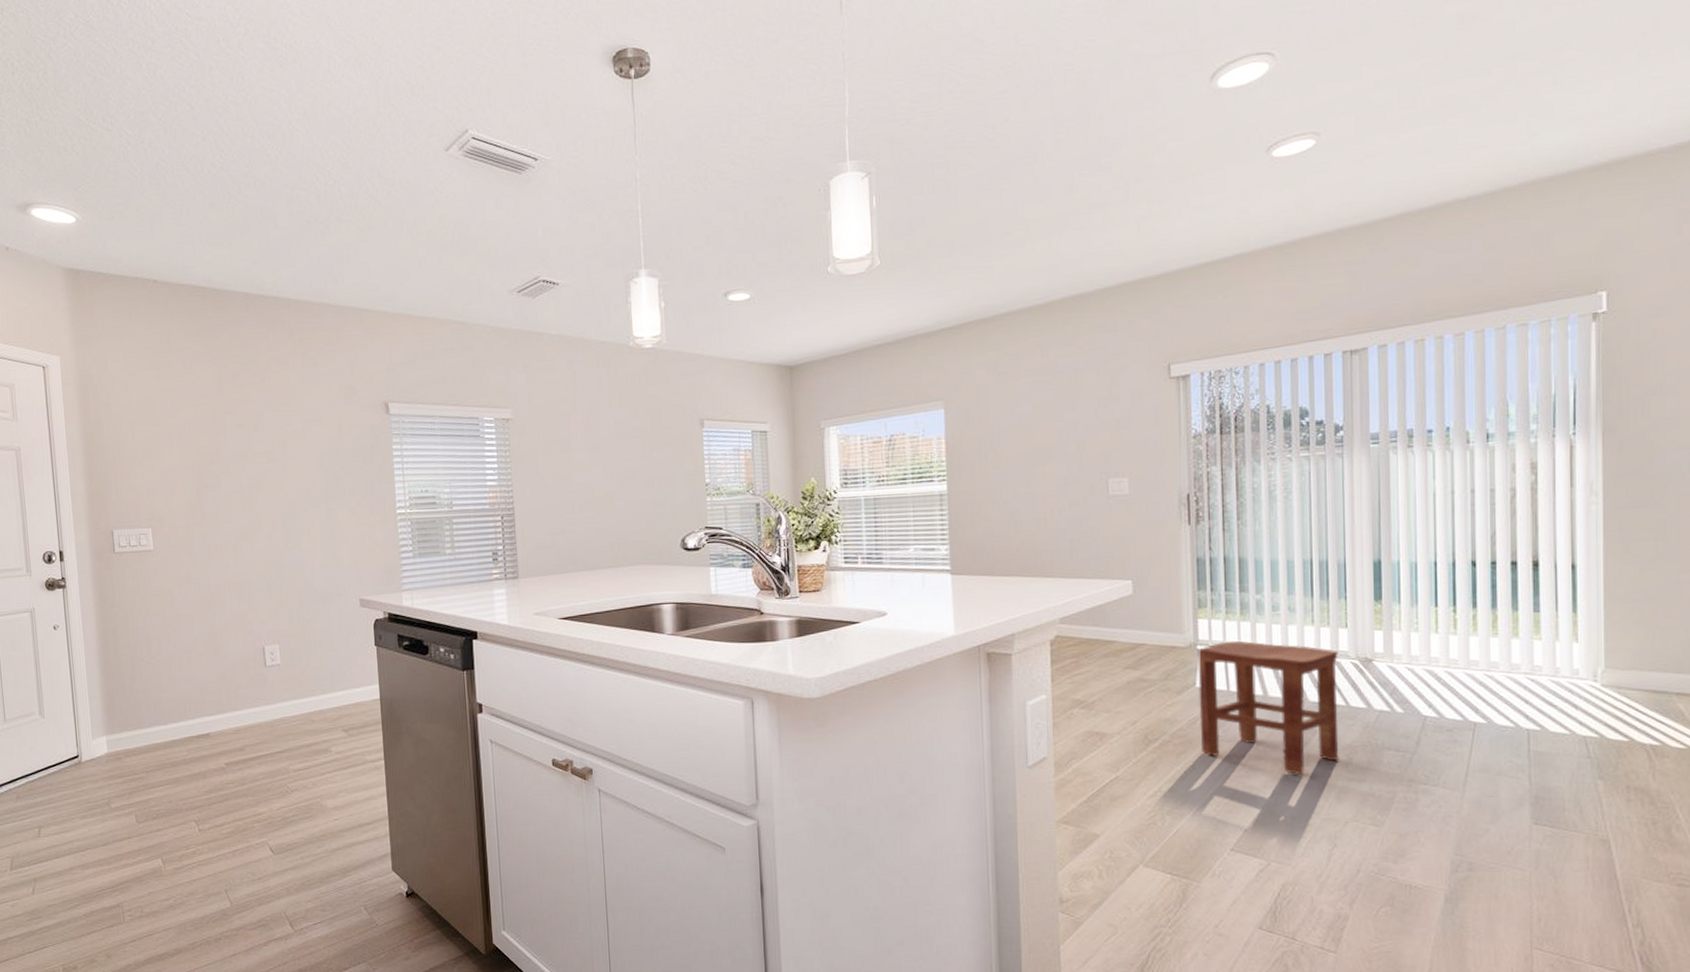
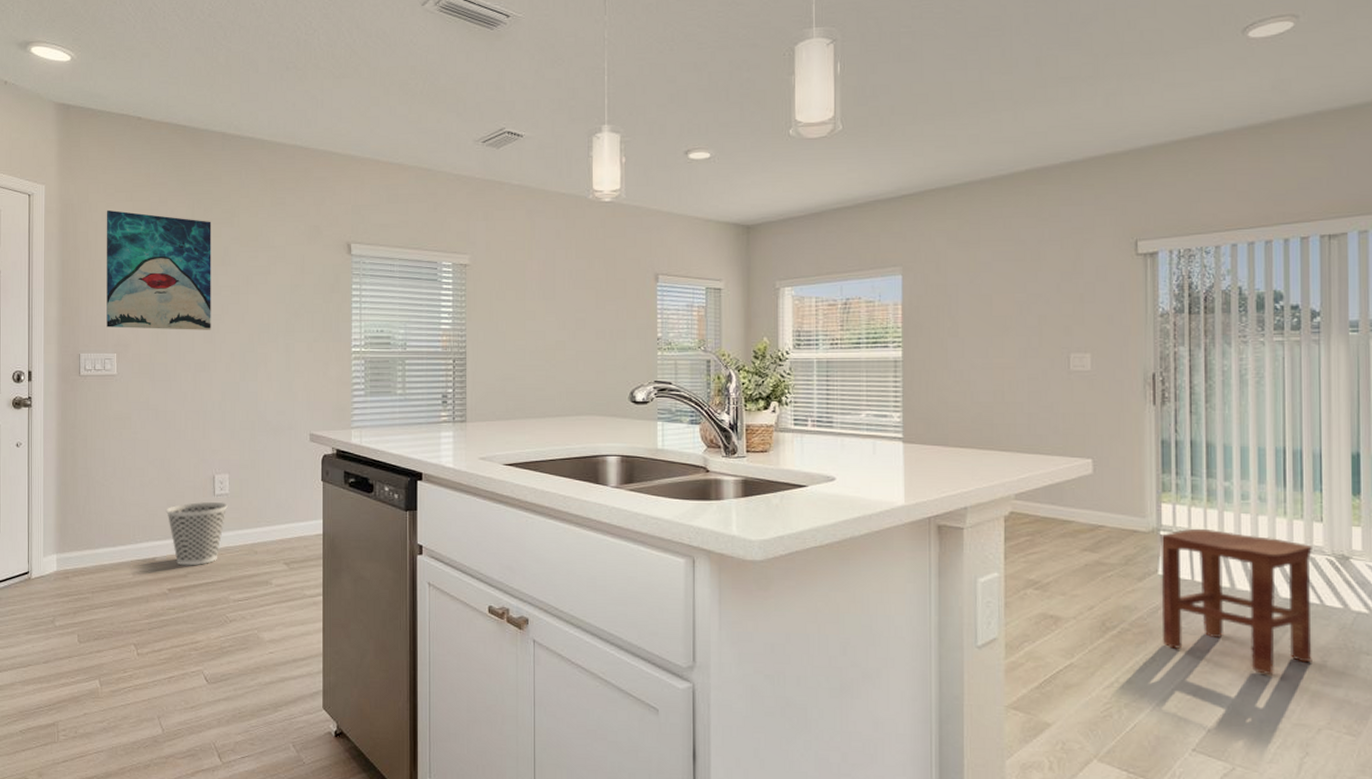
wall art: none [128,379,249,502] -> present [106,209,212,330]
wastebasket: none [216,673,280,740] -> present [165,502,228,566]

